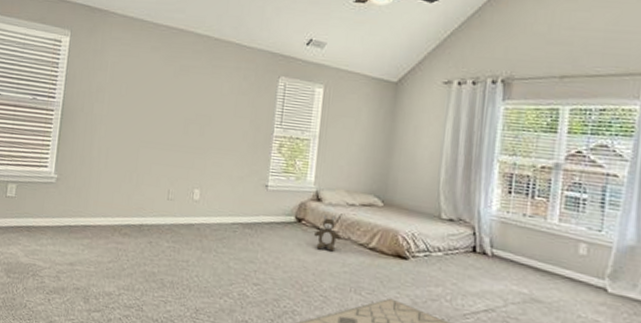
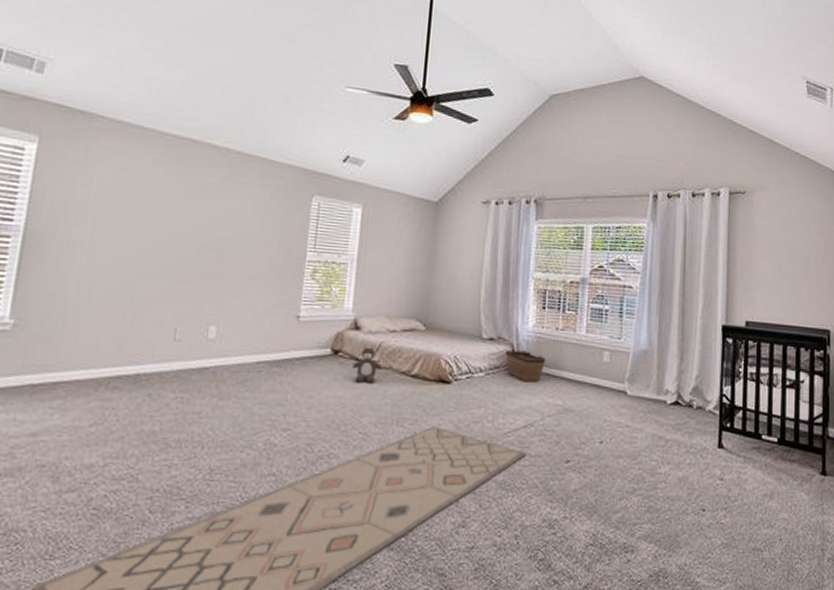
bicycle basket: none [465,232,510,268] -> present [504,349,545,382]

